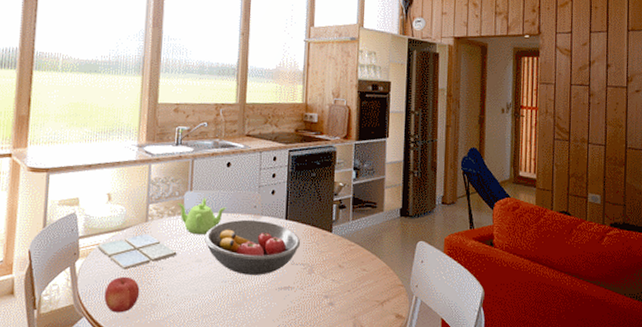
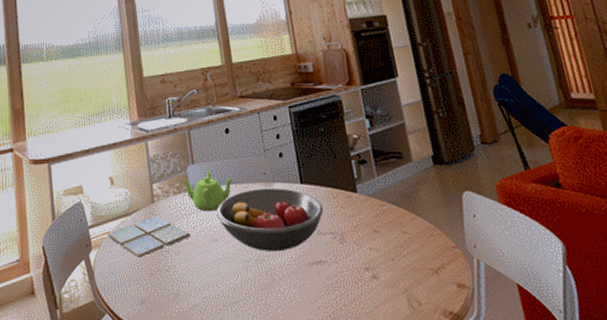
fruit: present [104,276,140,313] -> none [123,265,160,306]

